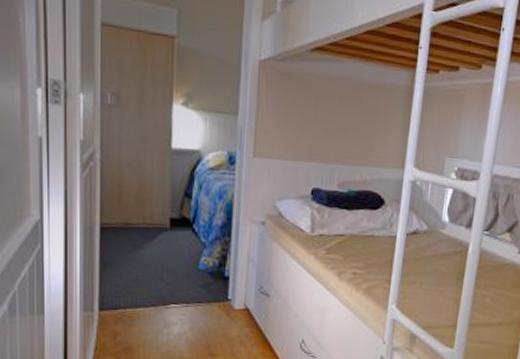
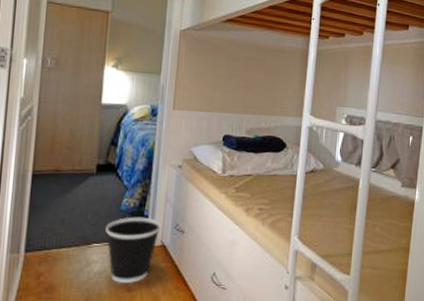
wastebasket: none [184,277,244,347] -> present [106,217,161,283]

